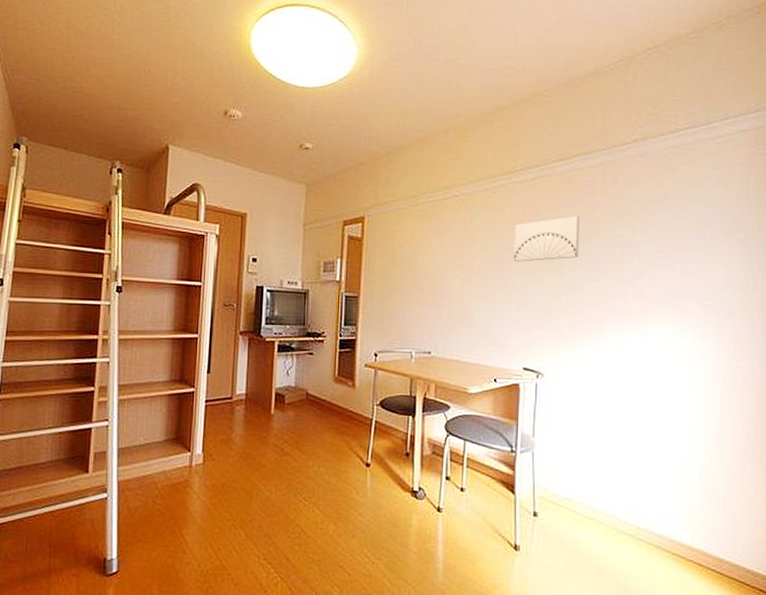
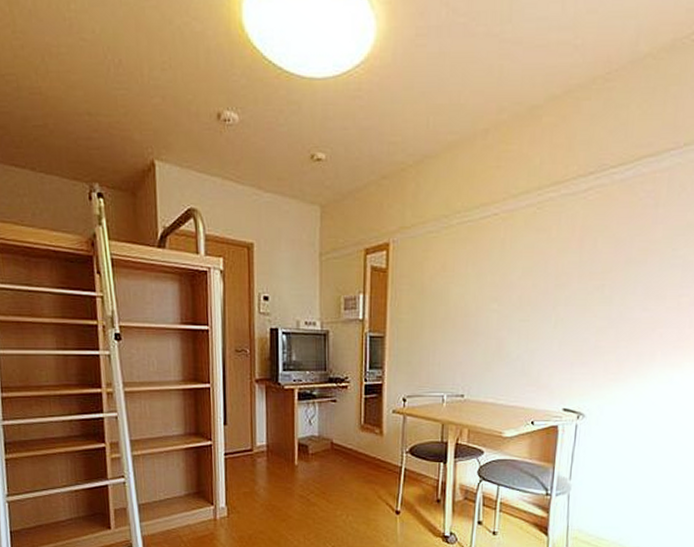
wall art: present [513,216,579,262] -> none [558,234,637,291]

